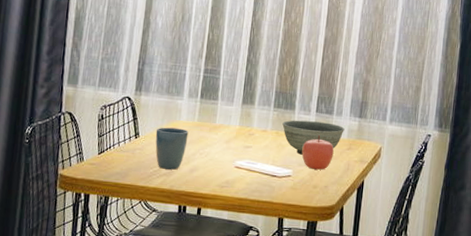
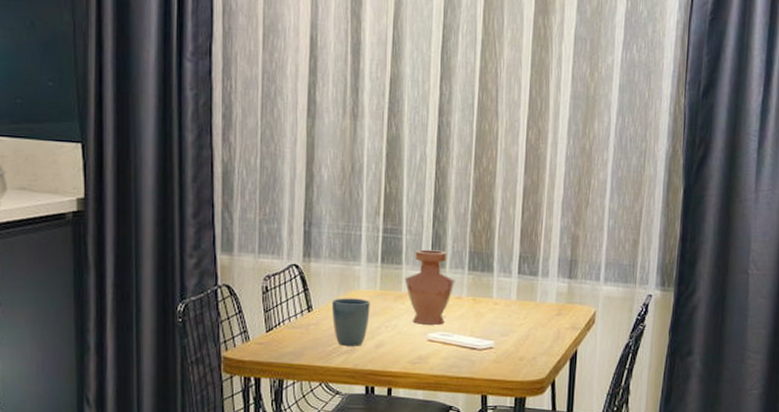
vase: none [219,88,262,154] -> present [404,249,455,325]
bowl: present [282,120,345,155] -> none [479,284,552,324]
fruit: present [301,135,334,170] -> none [504,300,541,340]

